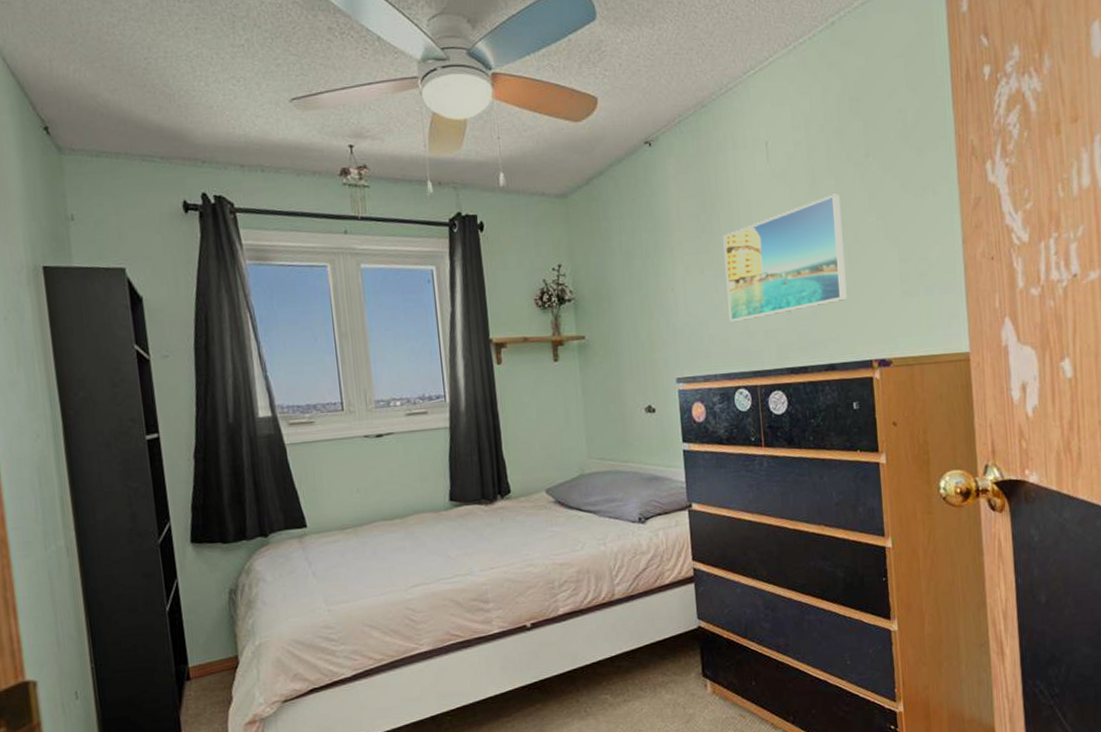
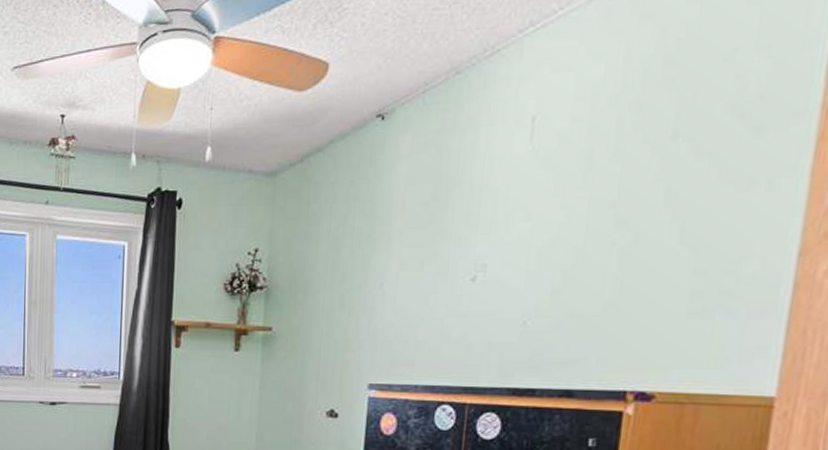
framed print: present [723,194,847,323] -> none [445,183,624,329]

